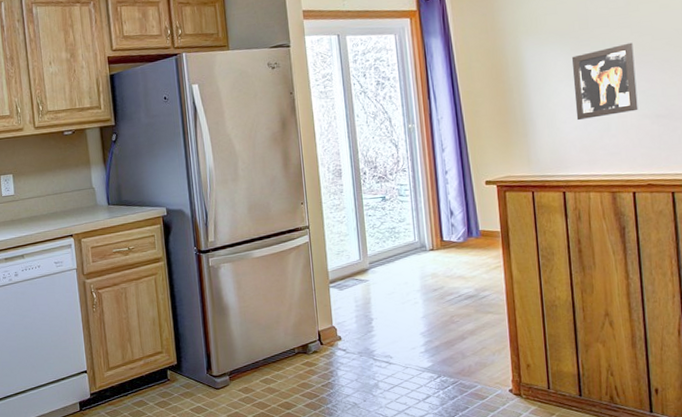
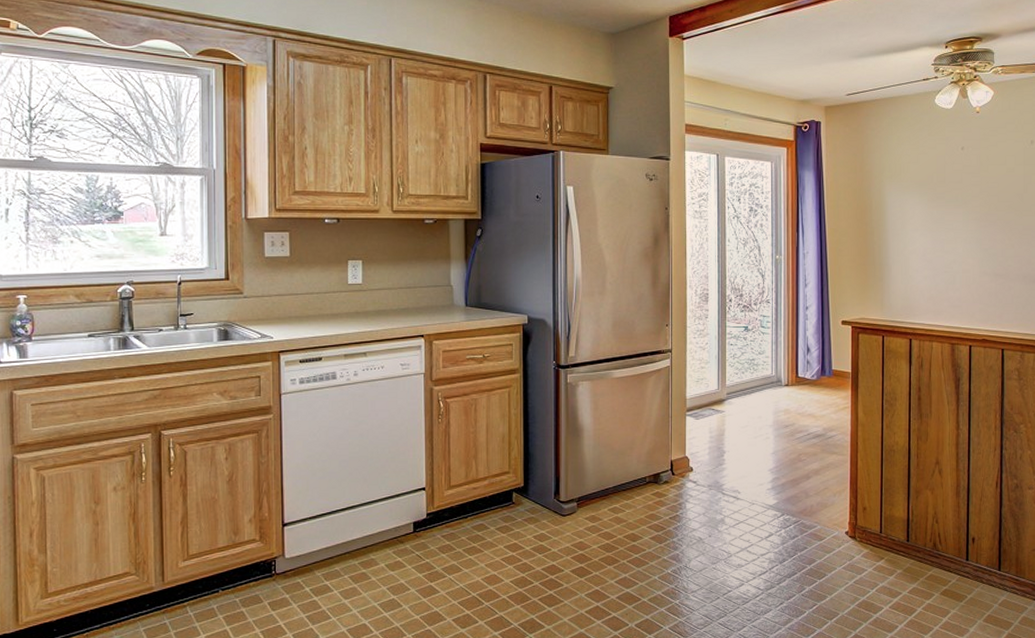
wall art: present [572,42,638,120] -> none [927,201,981,270]

